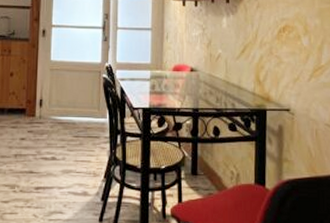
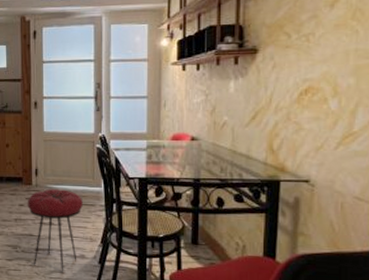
stool: none [29,121,87,212] -> present [27,189,83,272]

